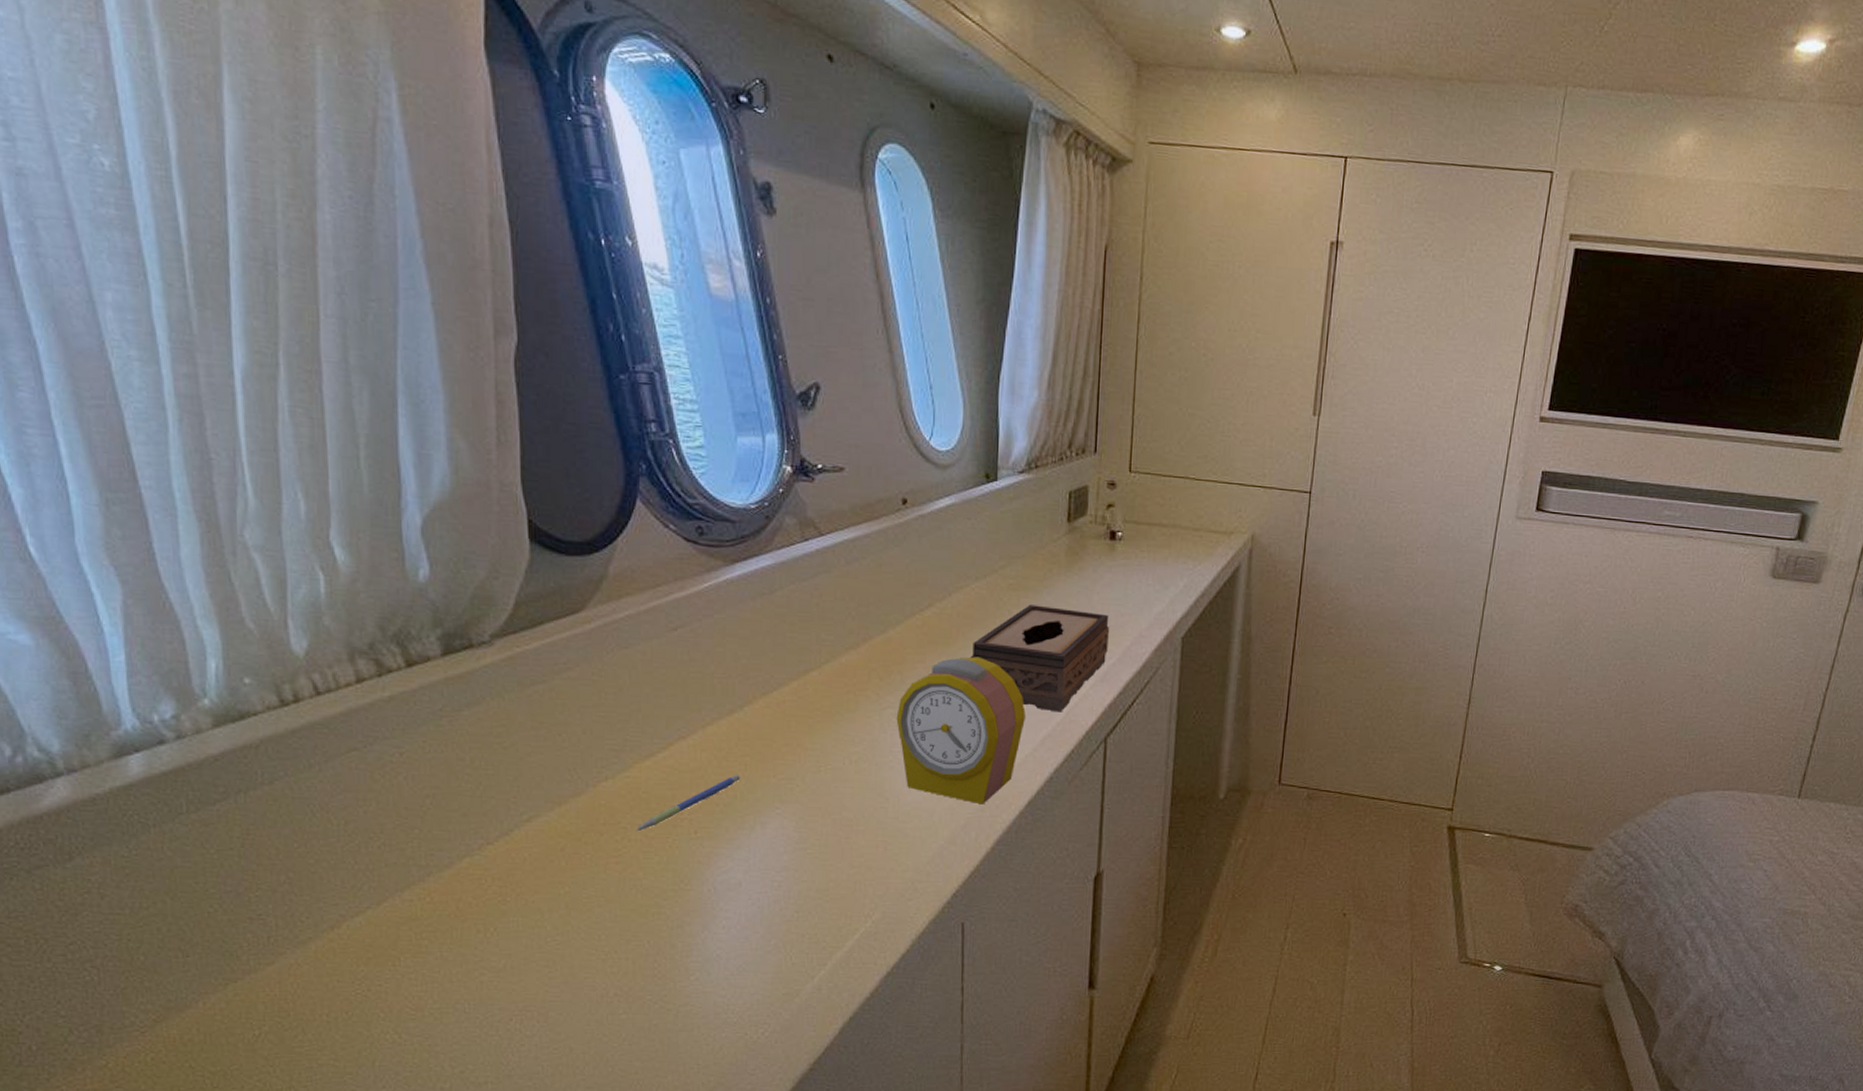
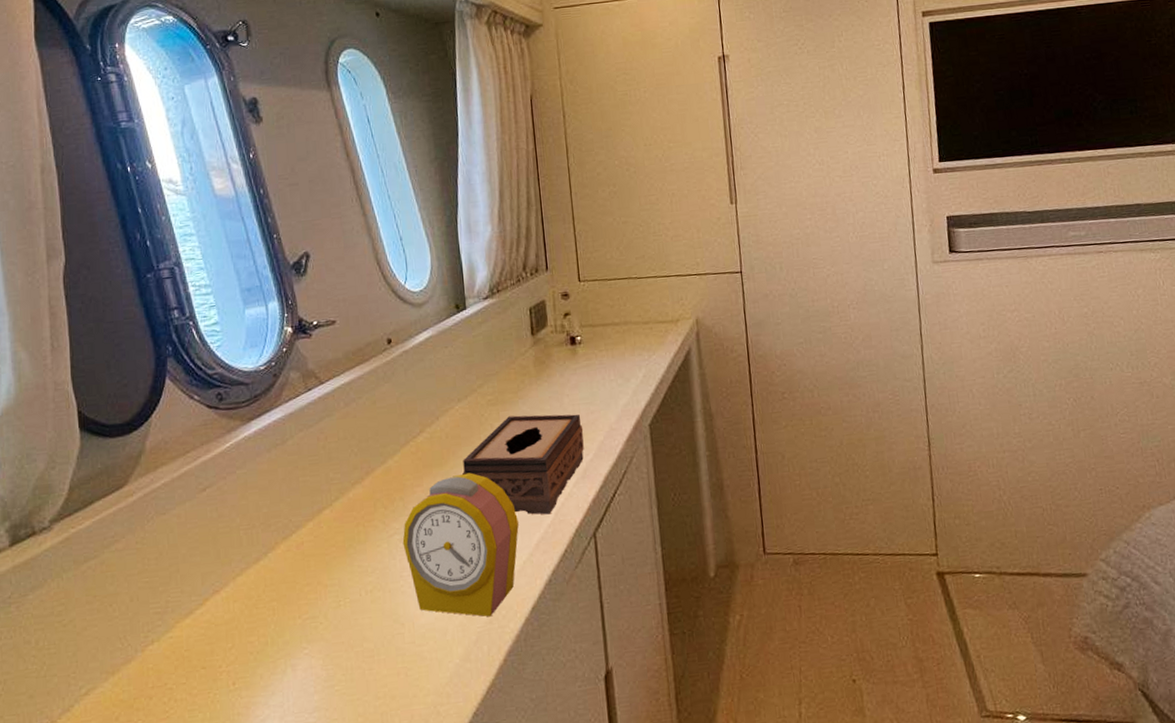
pen: present [636,775,740,831] -> none [181,621,270,690]

